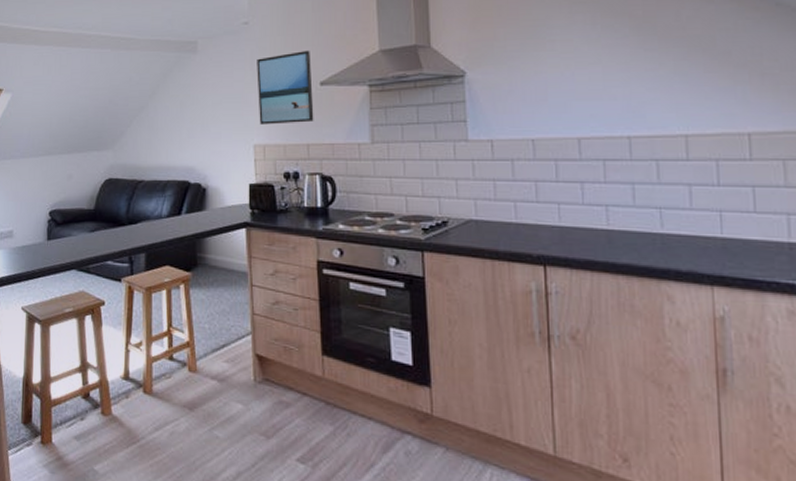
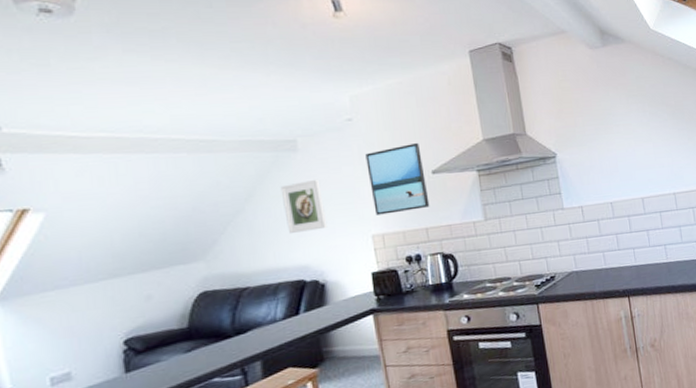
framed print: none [179,81,215,135] -> present [280,179,328,235]

